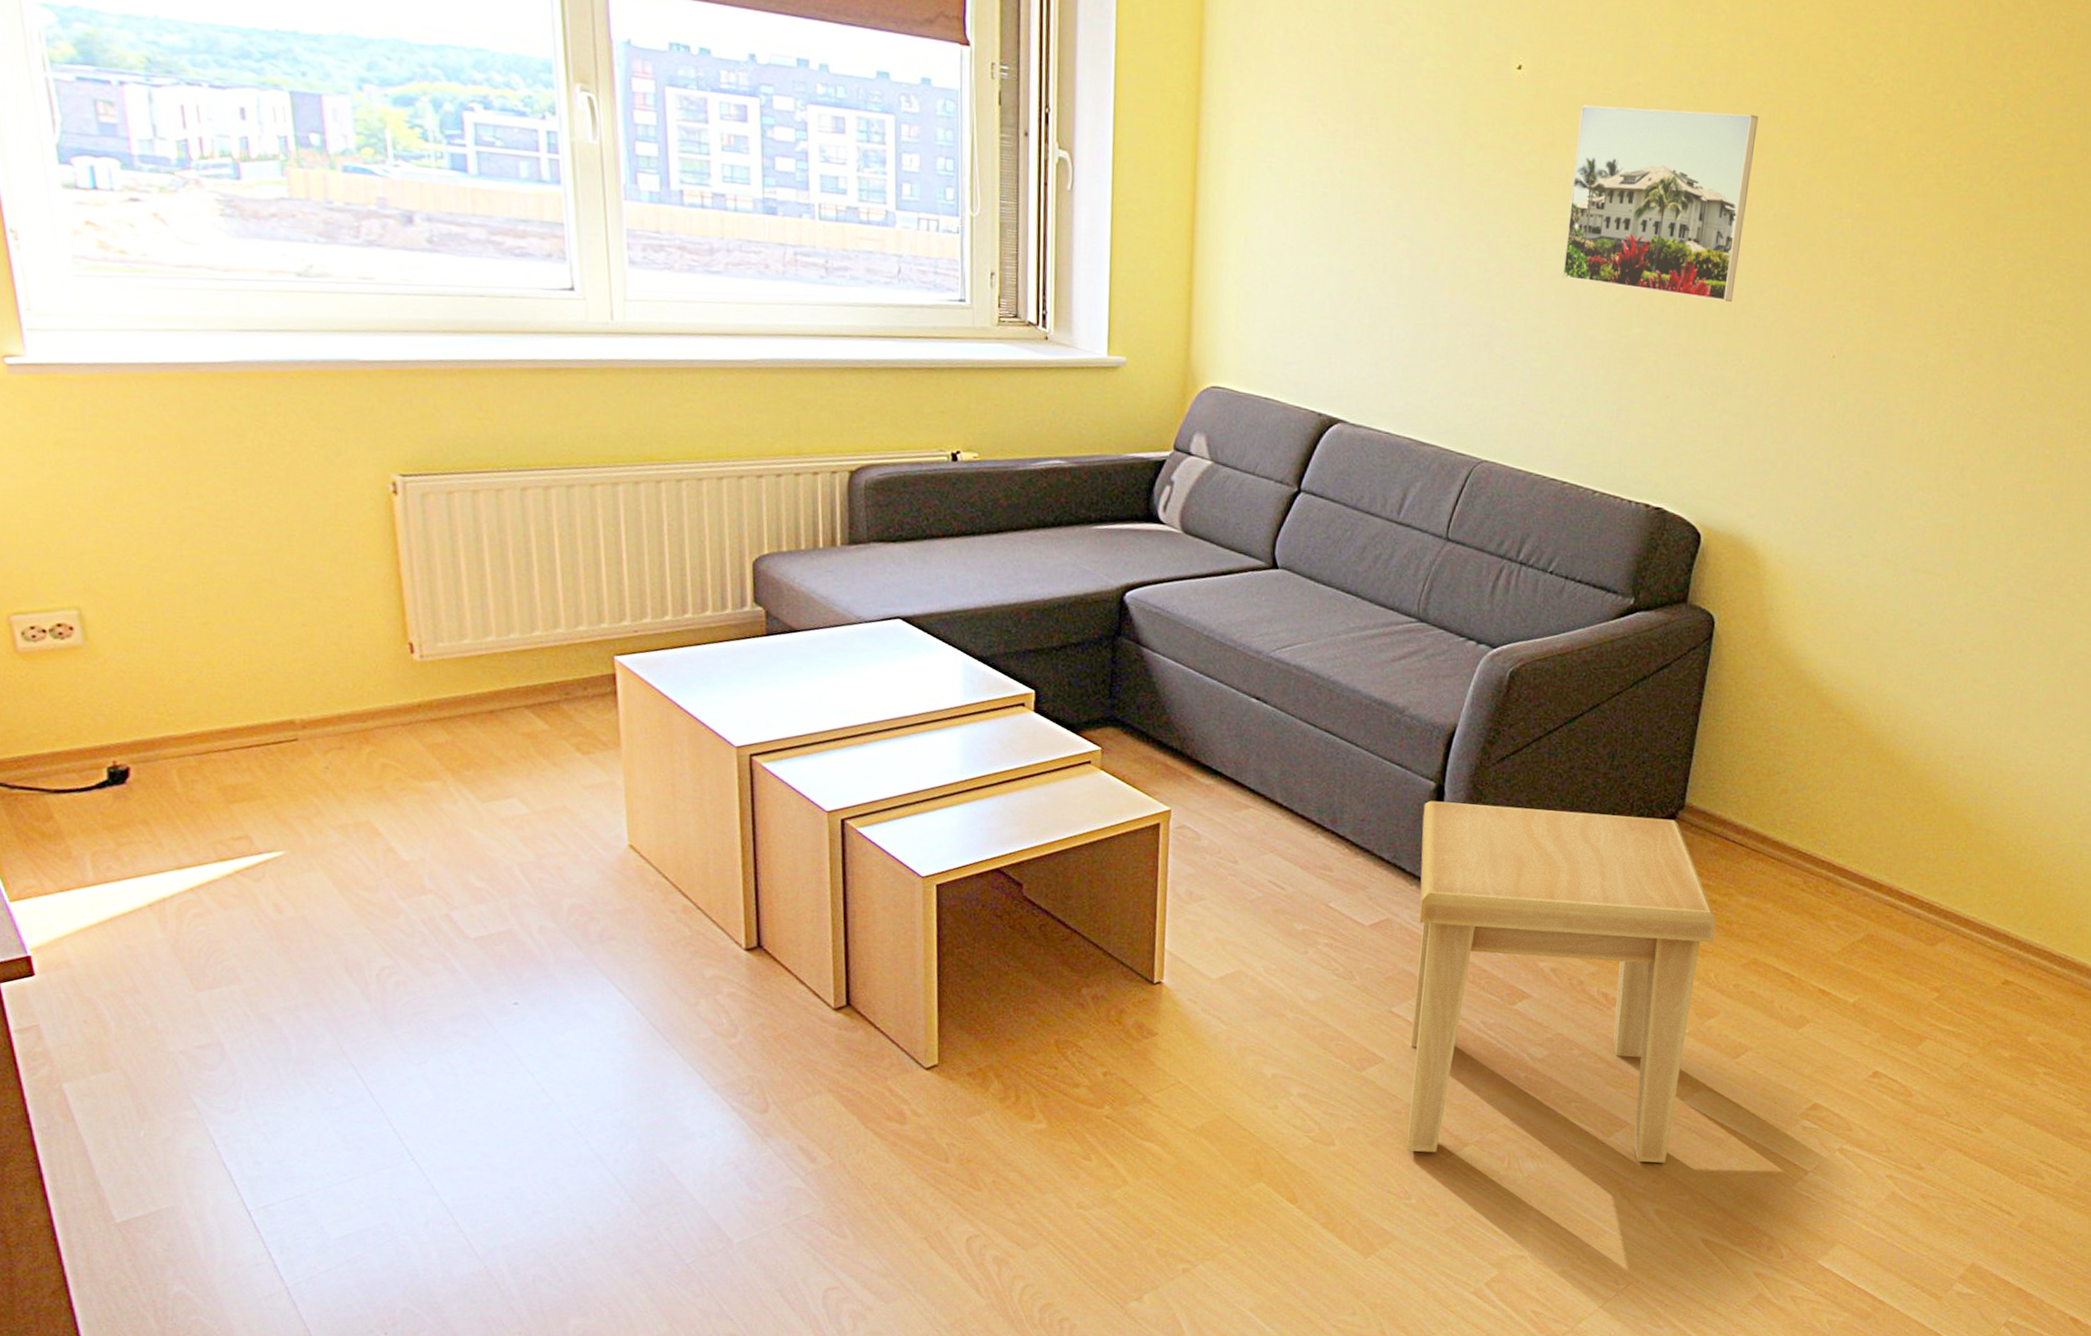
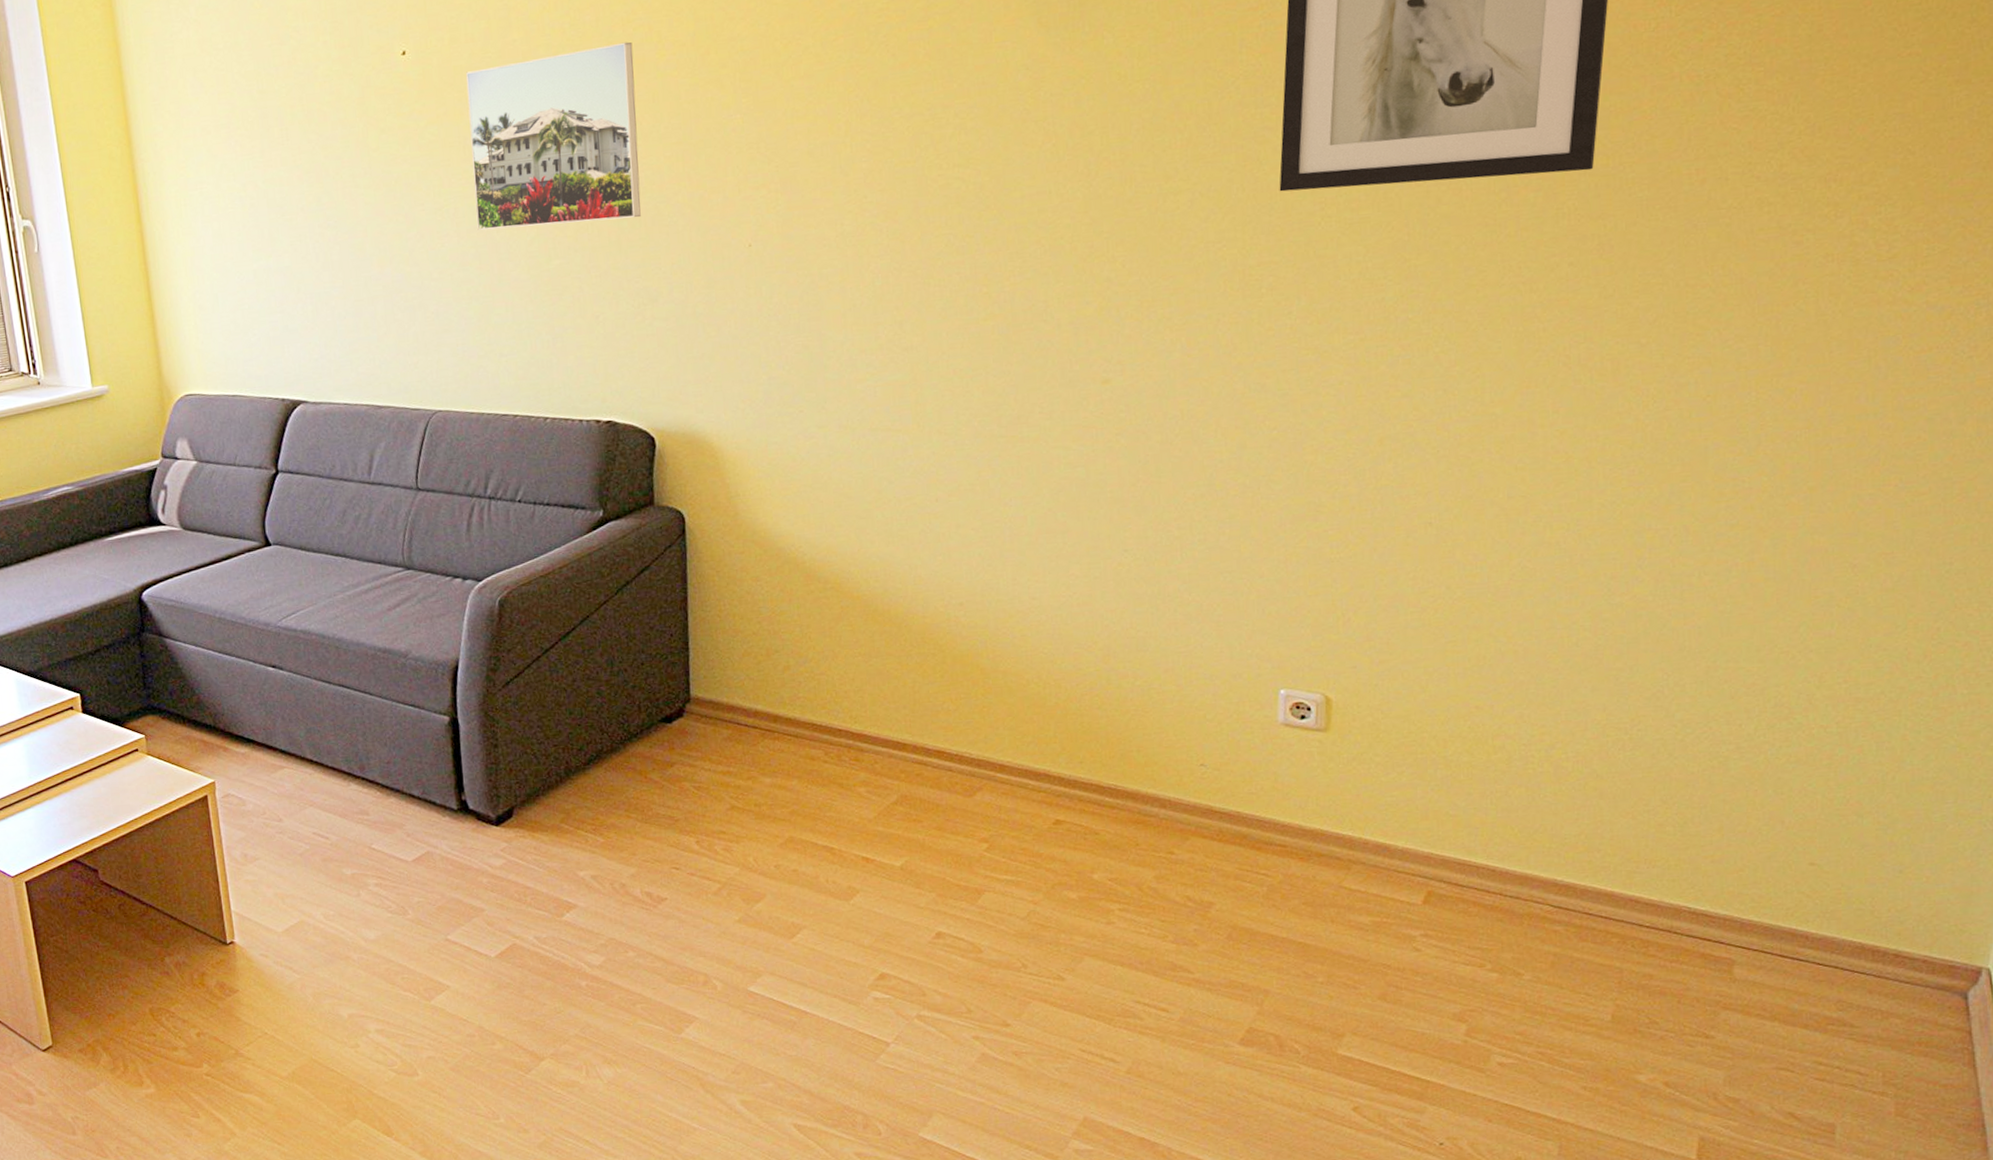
side table: present [1407,800,1717,1163] -> none [442,714,746,1072]

